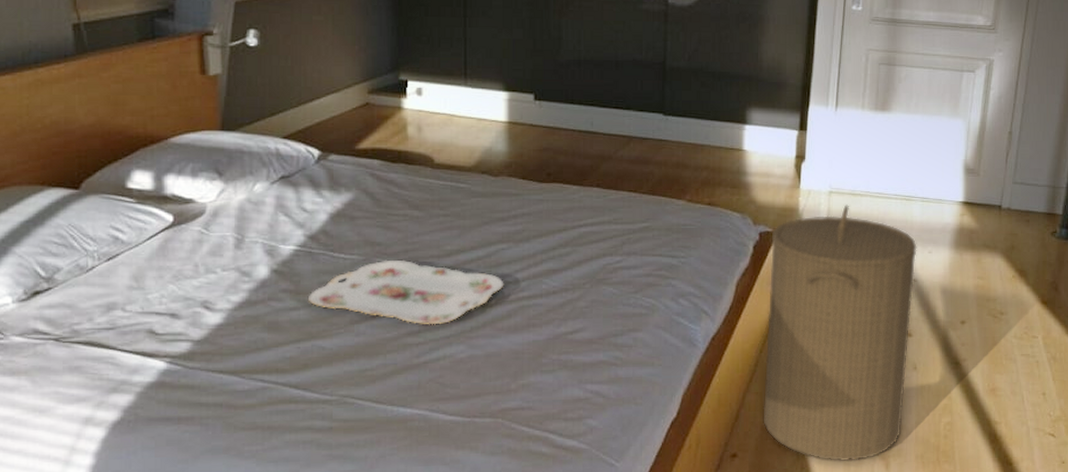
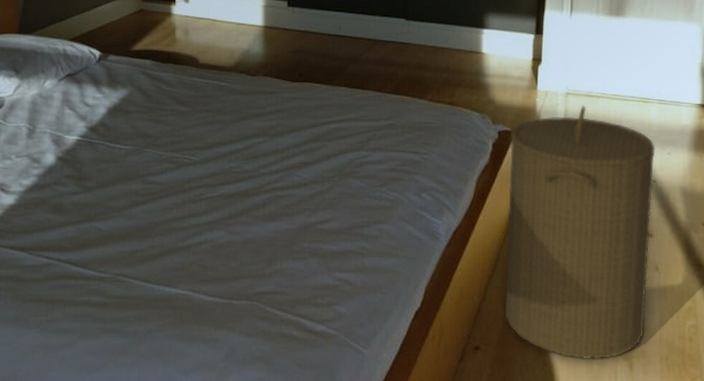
serving tray: present [309,260,504,325] -> none [88,150,260,212]

